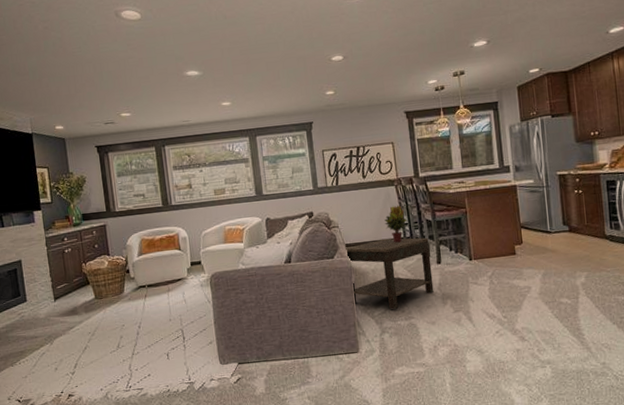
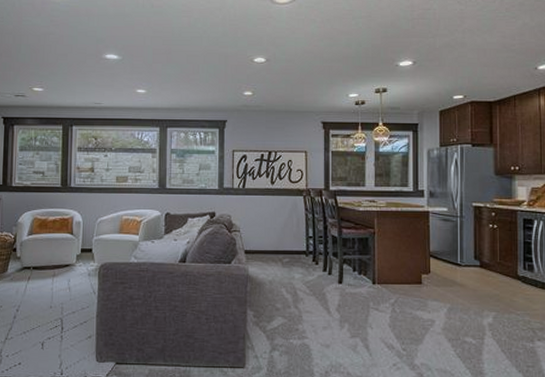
side table: present [346,237,434,309] -> none [245,249,332,326]
potted plant: present [384,205,408,243] -> none [288,217,313,256]

